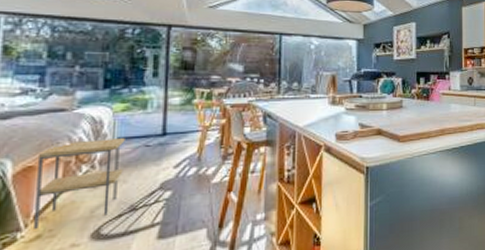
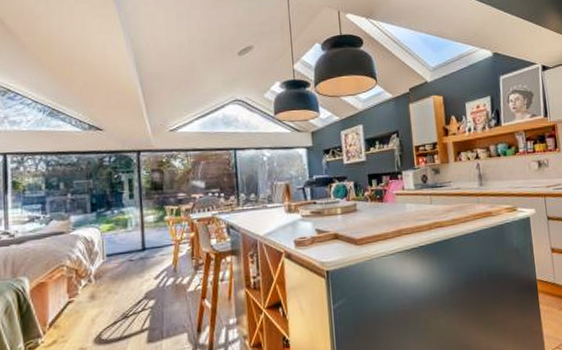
side table: present [34,137,125,229] -> none [48,254,114,335]

